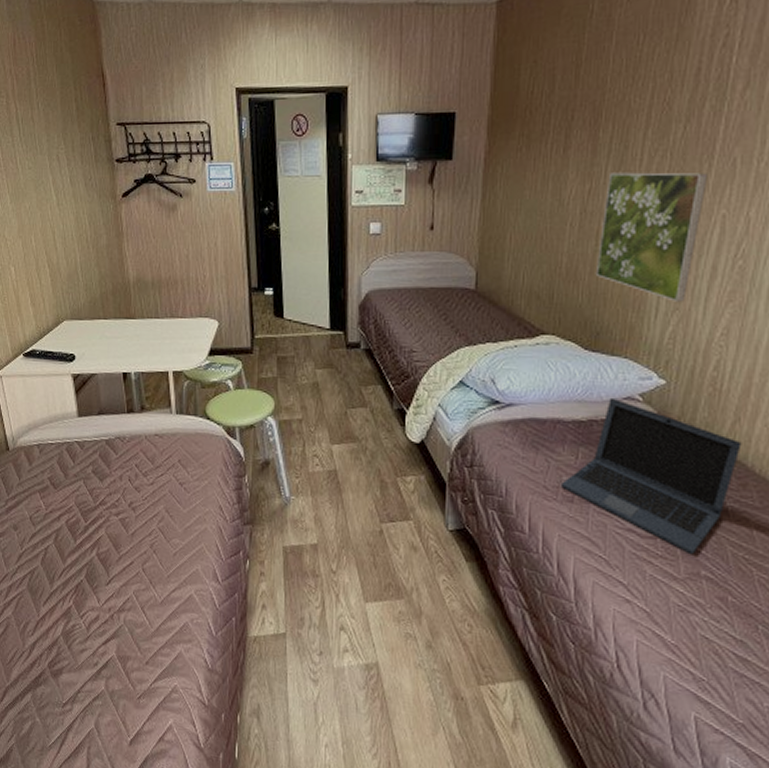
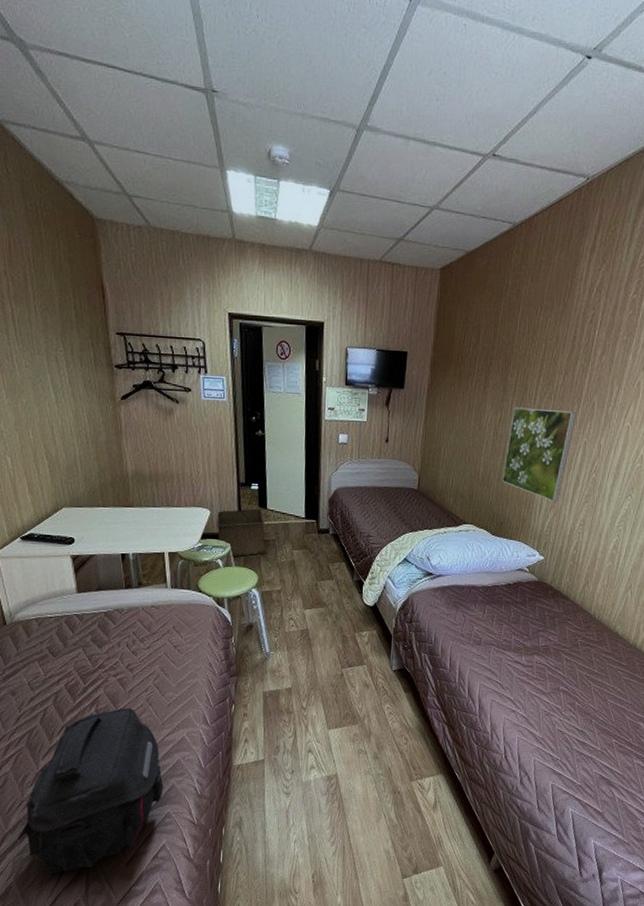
shoulder bag: none [19,553,170,742] -> present [18,707,164,874]
storage bin: none [226,318,284,378] -> present [217,509,267,557]
laptop: present [562,397,742,555] -> none [473,569,589,676]

